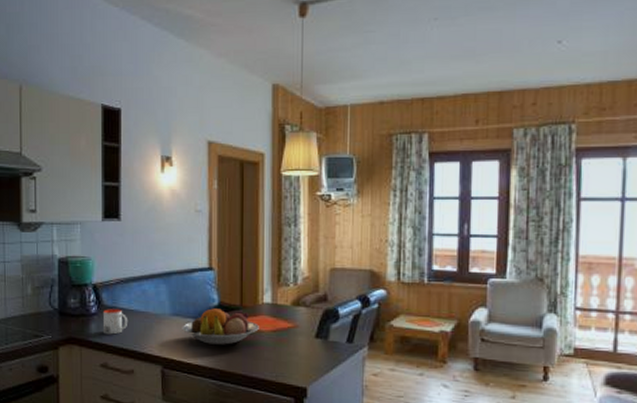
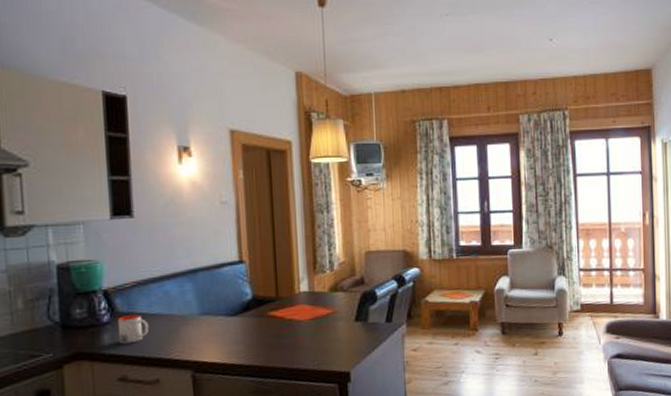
fruit bowl: present [182,308,259,345] -> none [213,302,297,341]

